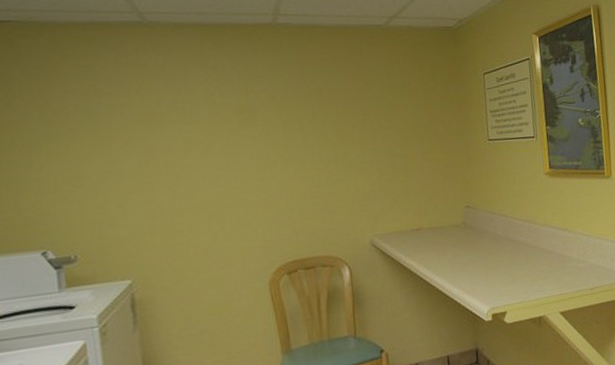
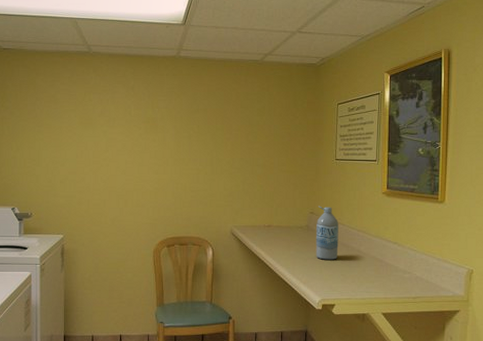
water bottle: none [474,197,503,261] -> present [315,206,338,260]

